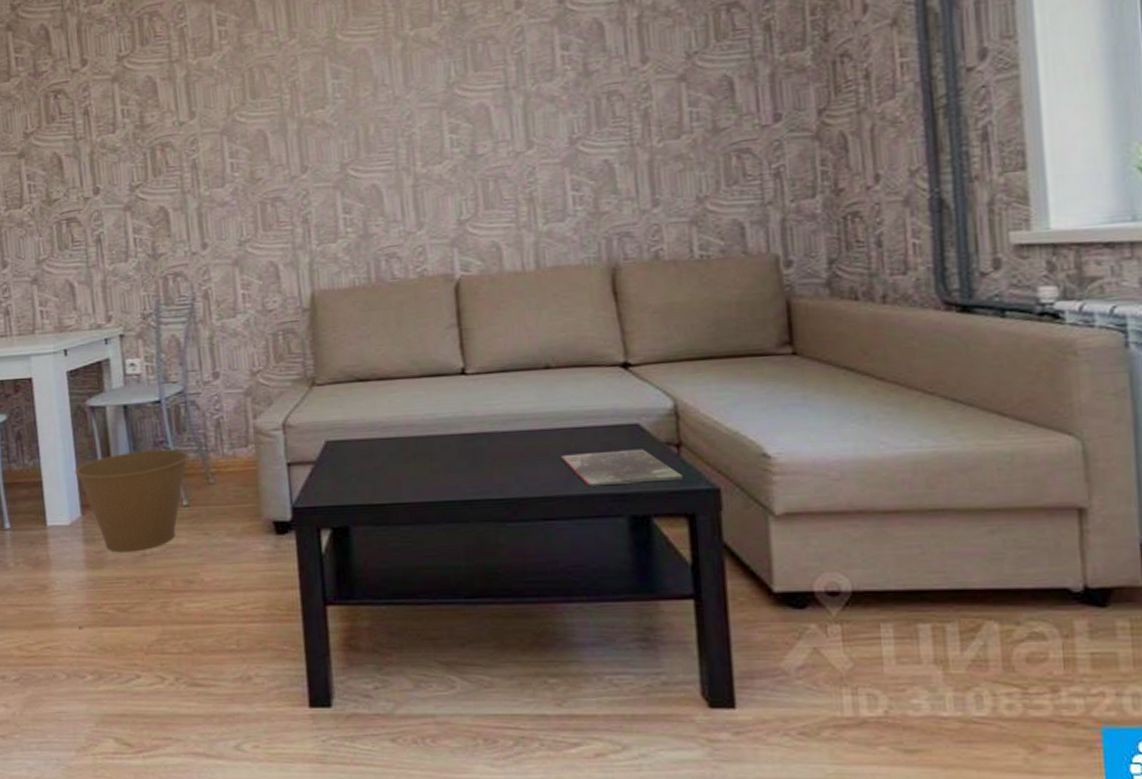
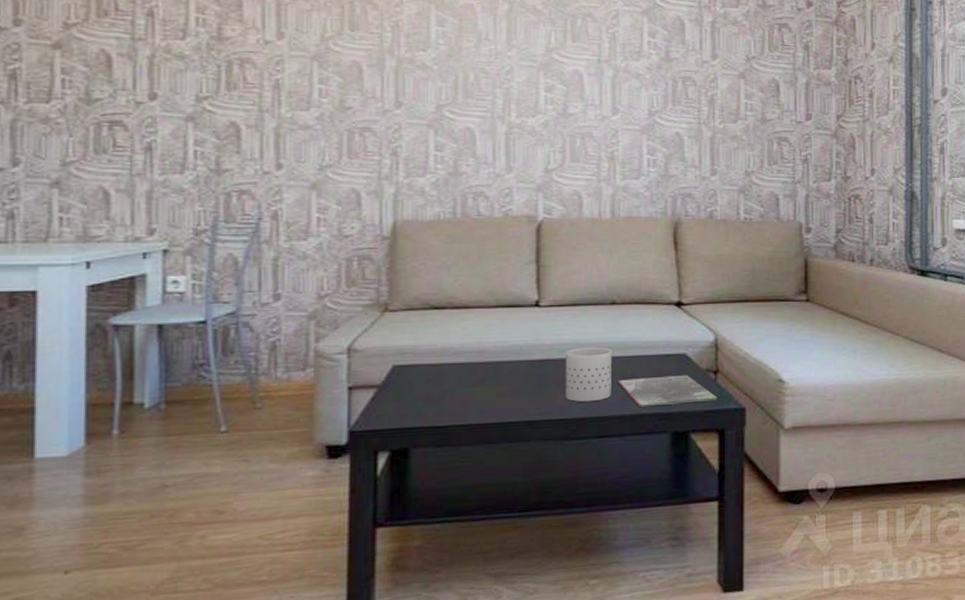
basket: present [75,449,190,552] -> none [83,372,235,485]
mug: none [498,417,555,481] -> present [565,347,613,403]

